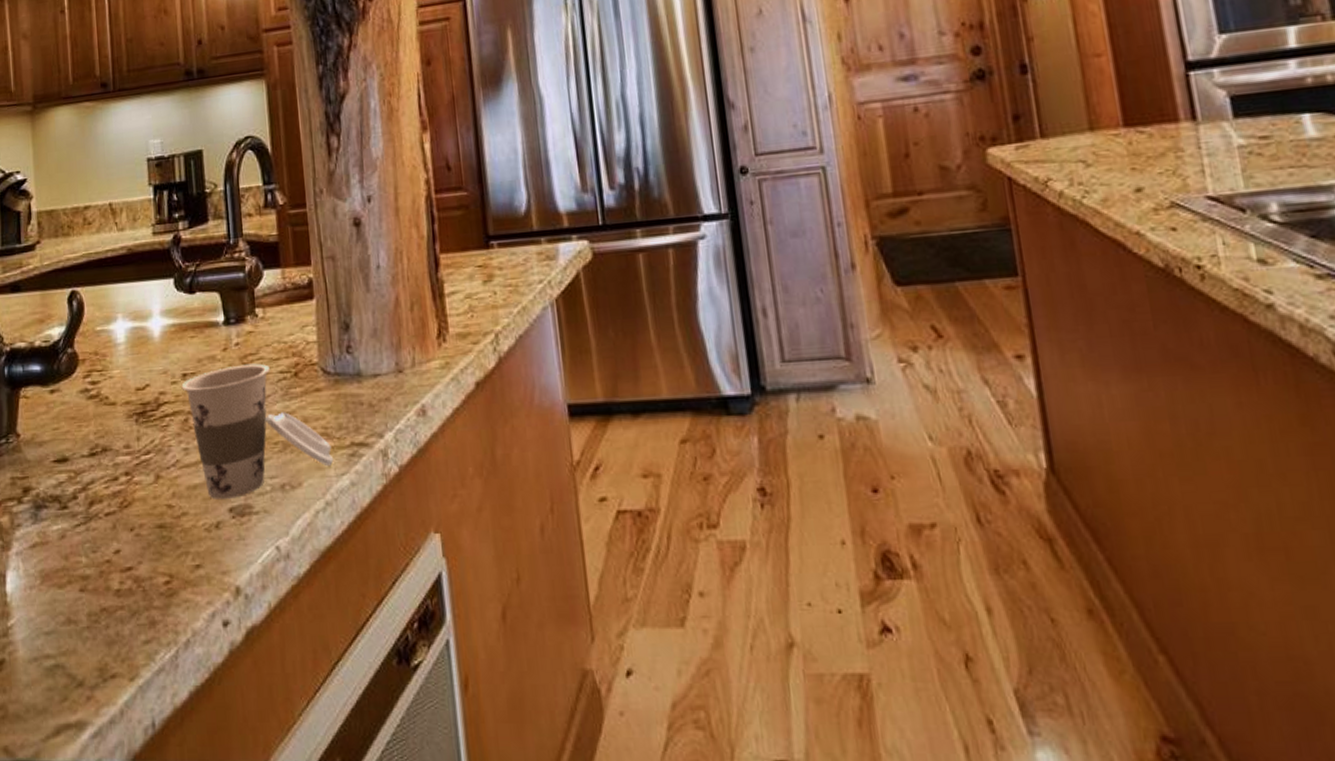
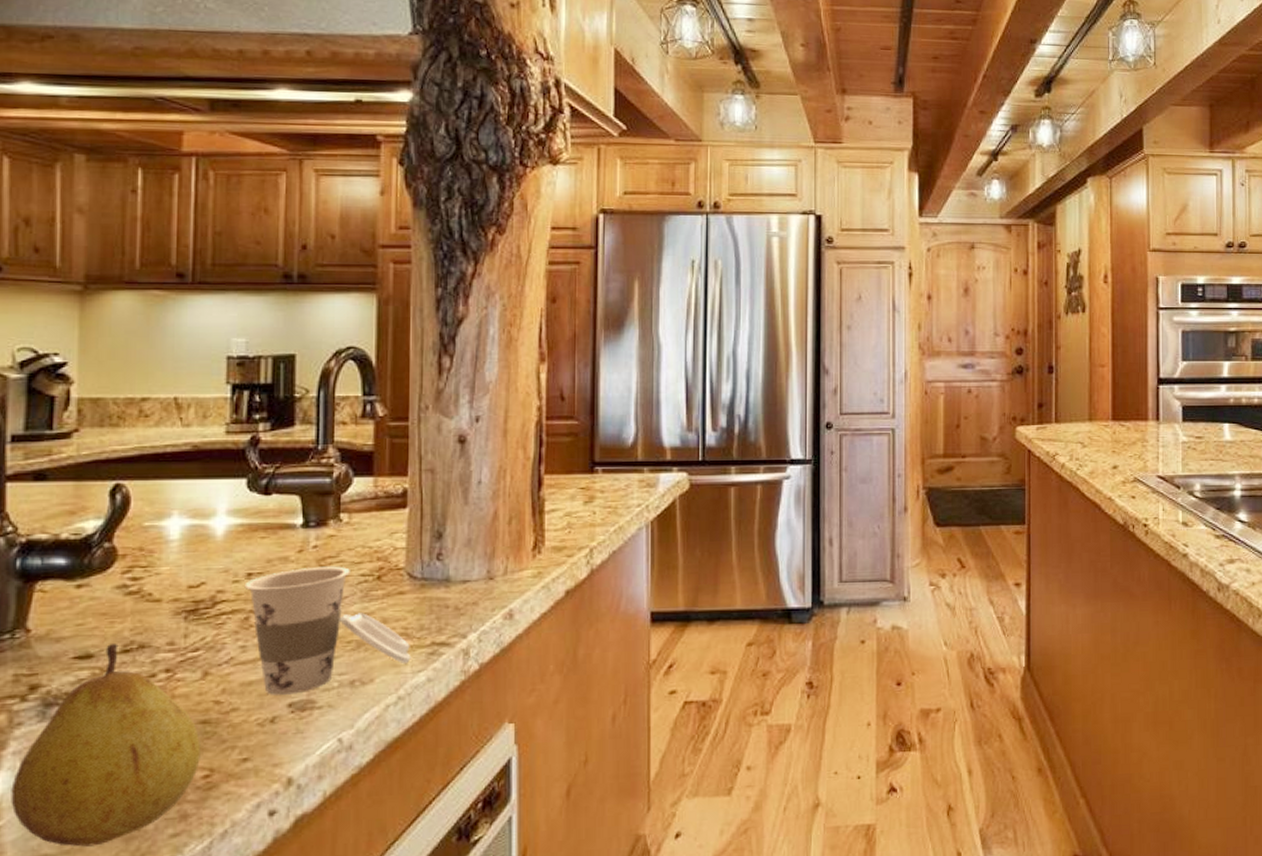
fruit: none [17,446,161,649] -> present [11,642,201,847]

